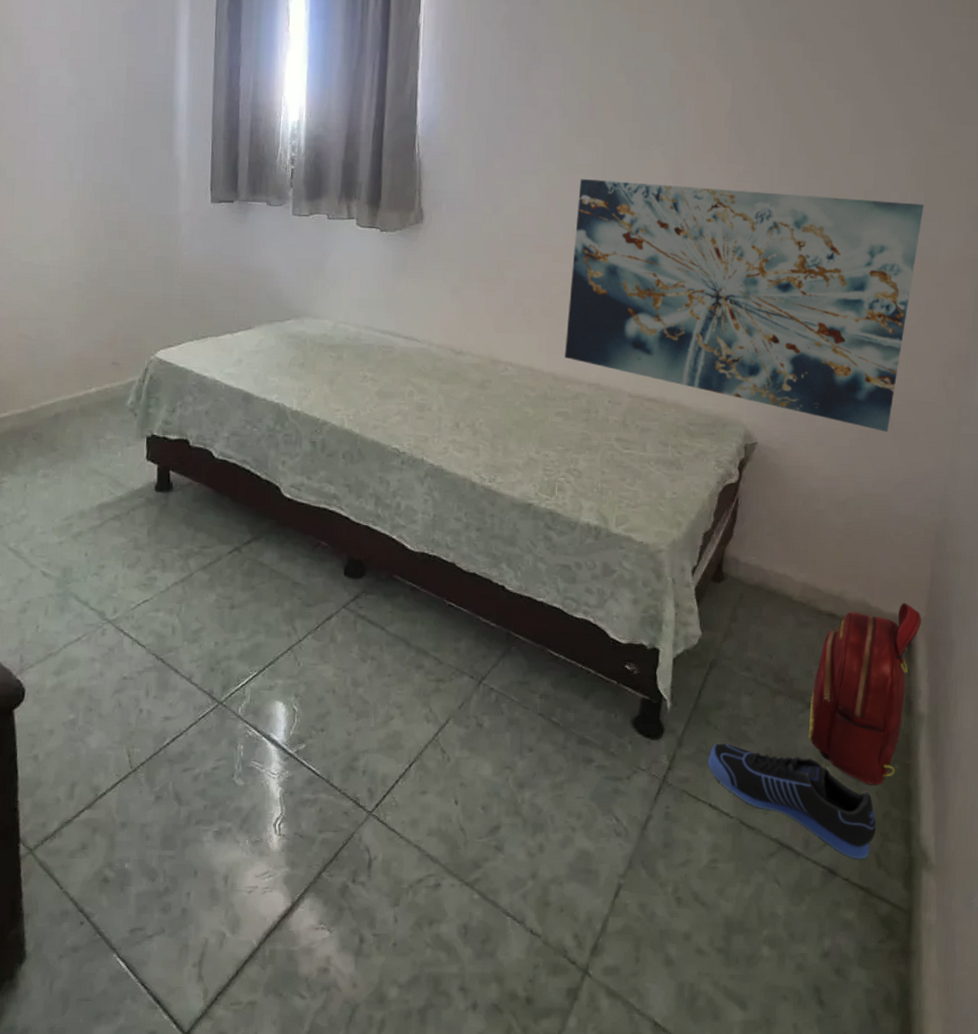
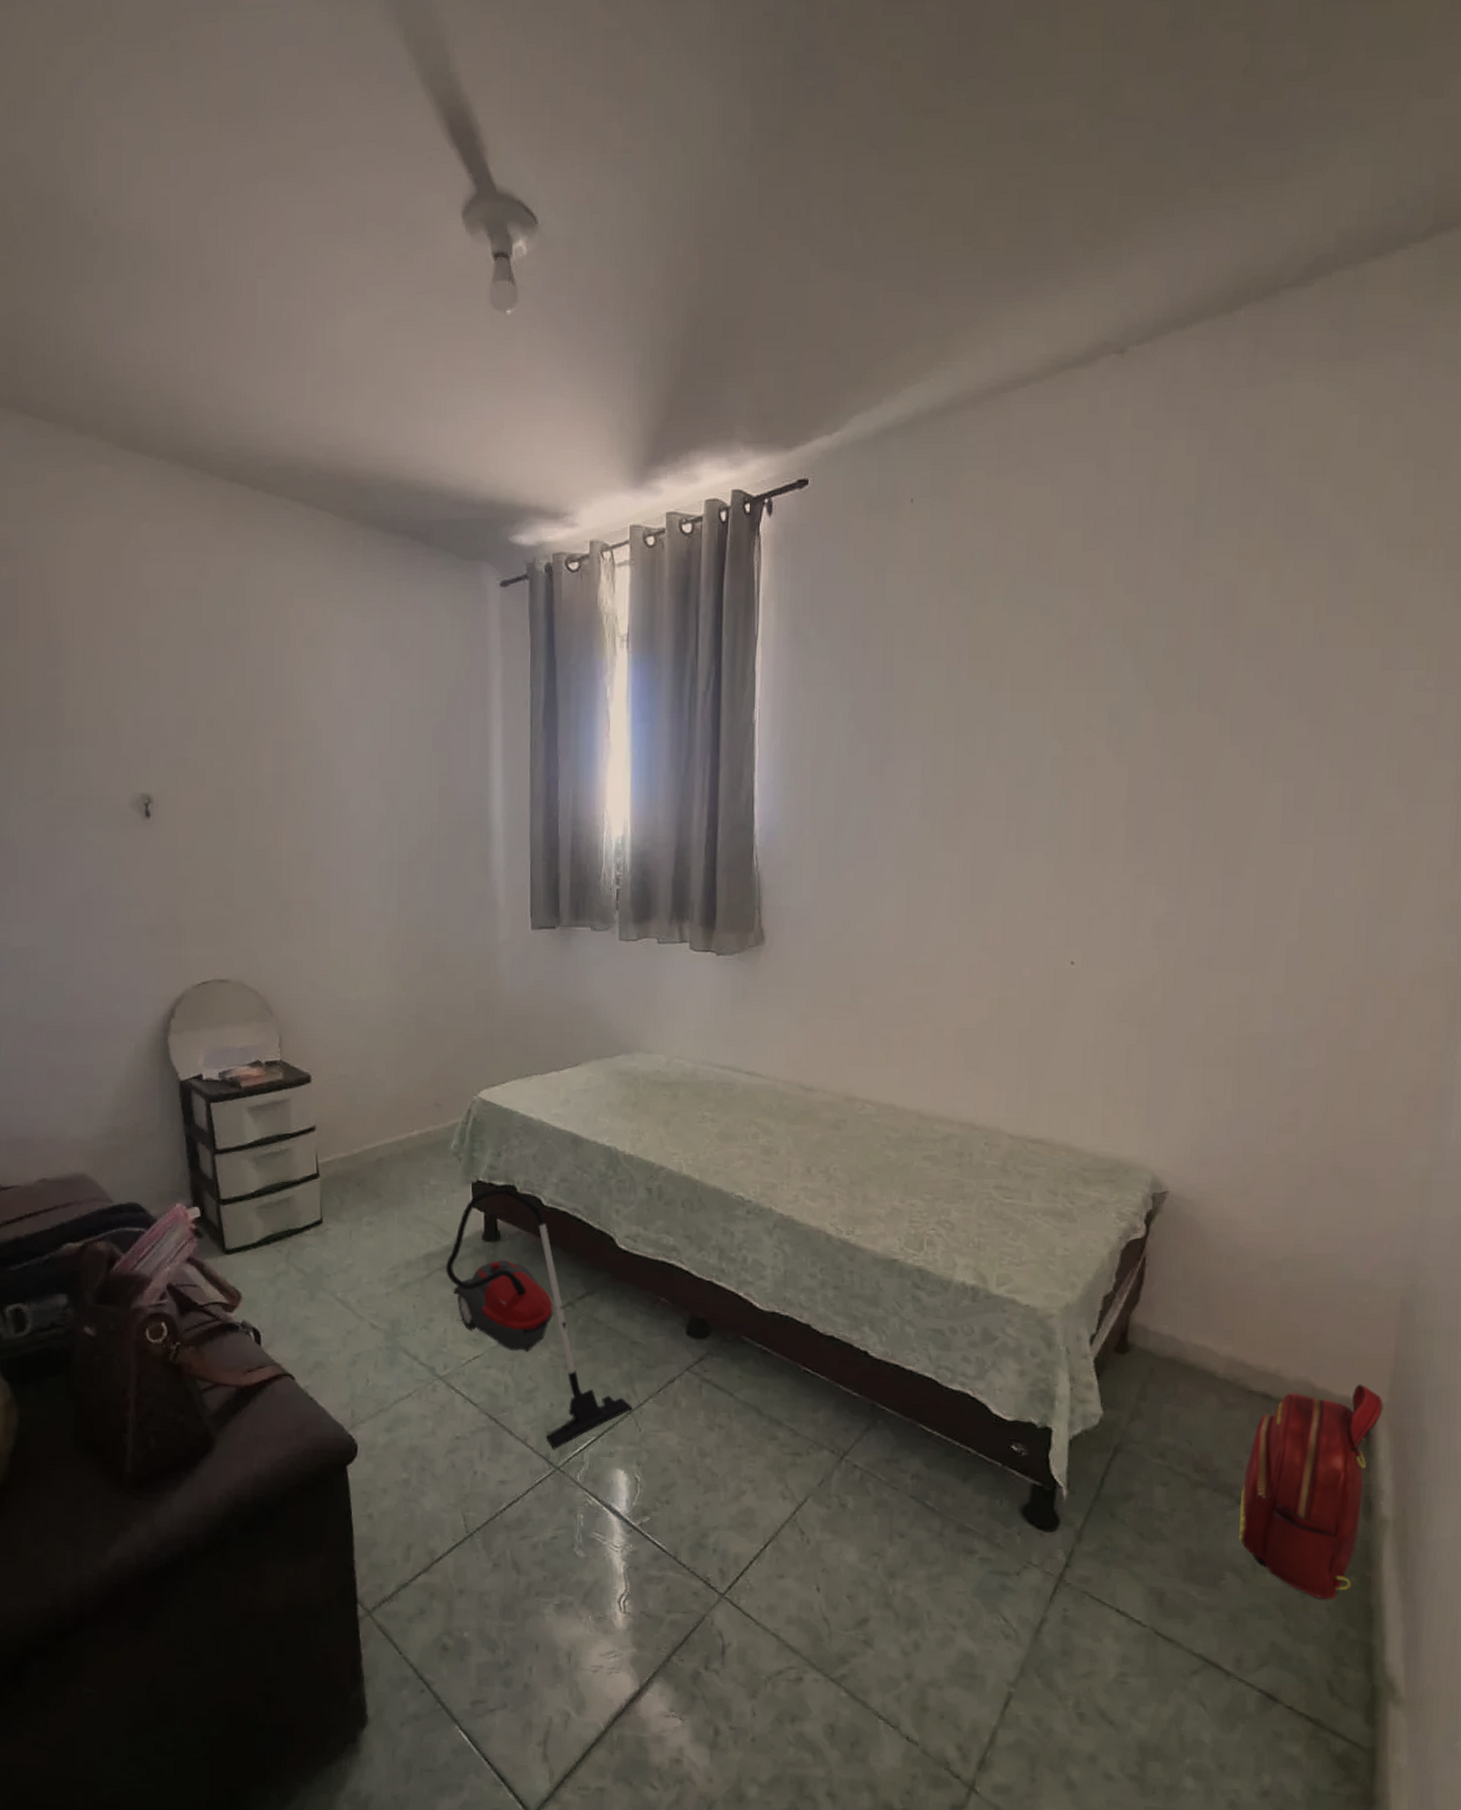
vacuum cleaner: none [119,441,293,685] -> present [446,1188,633,1449]
wall art: present [565,179,924,433] -> none [932,888,1379,1180]
sneaker: present [708,744,877,859] -> none [1114,1540,1328,1686]

